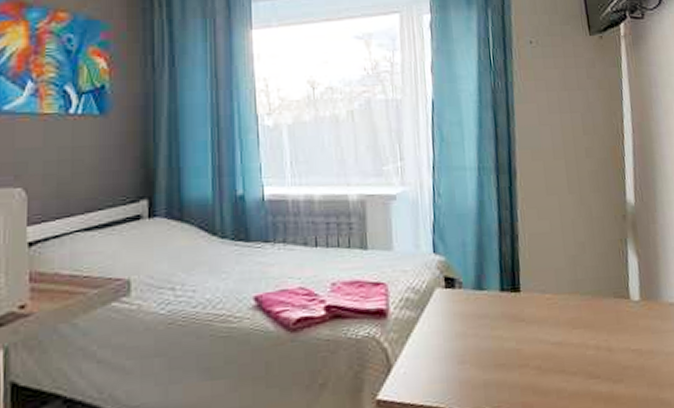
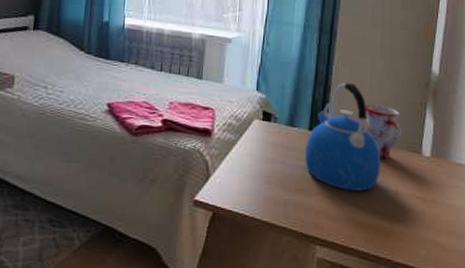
kettle: none [499,226,588,357] -> present [304,82,382,191]
mug: none [560,248,606,313] -> present [365,104,403,160]

